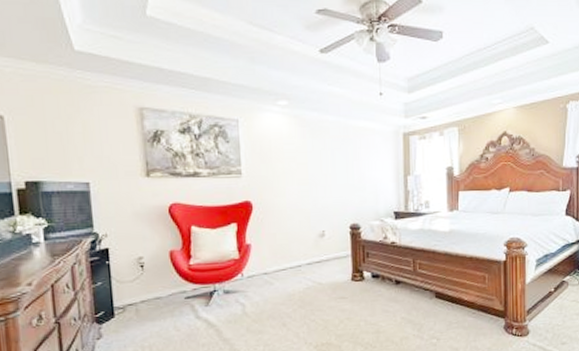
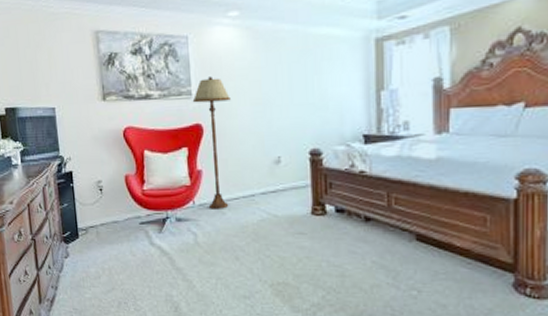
floor lamp: none [242,158,279,280] -> present [192,76,231,209]

